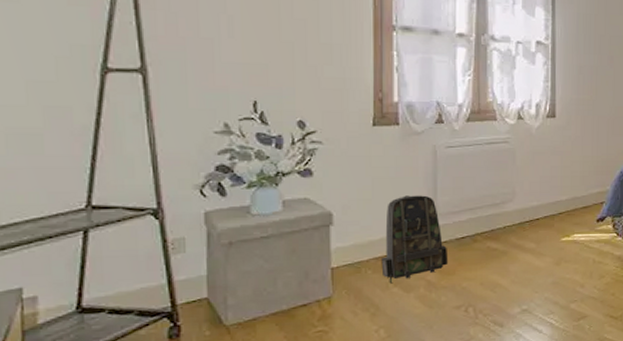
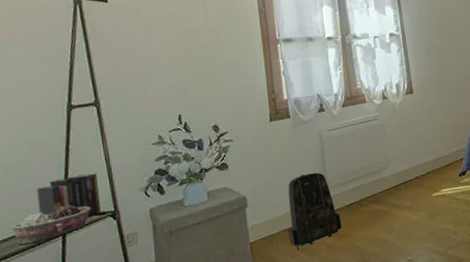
decorative basket: none [13,193,125,236] -> present [12,204,91,246]
books: none [51,158,138,211] -> present [37,173,101,217]

